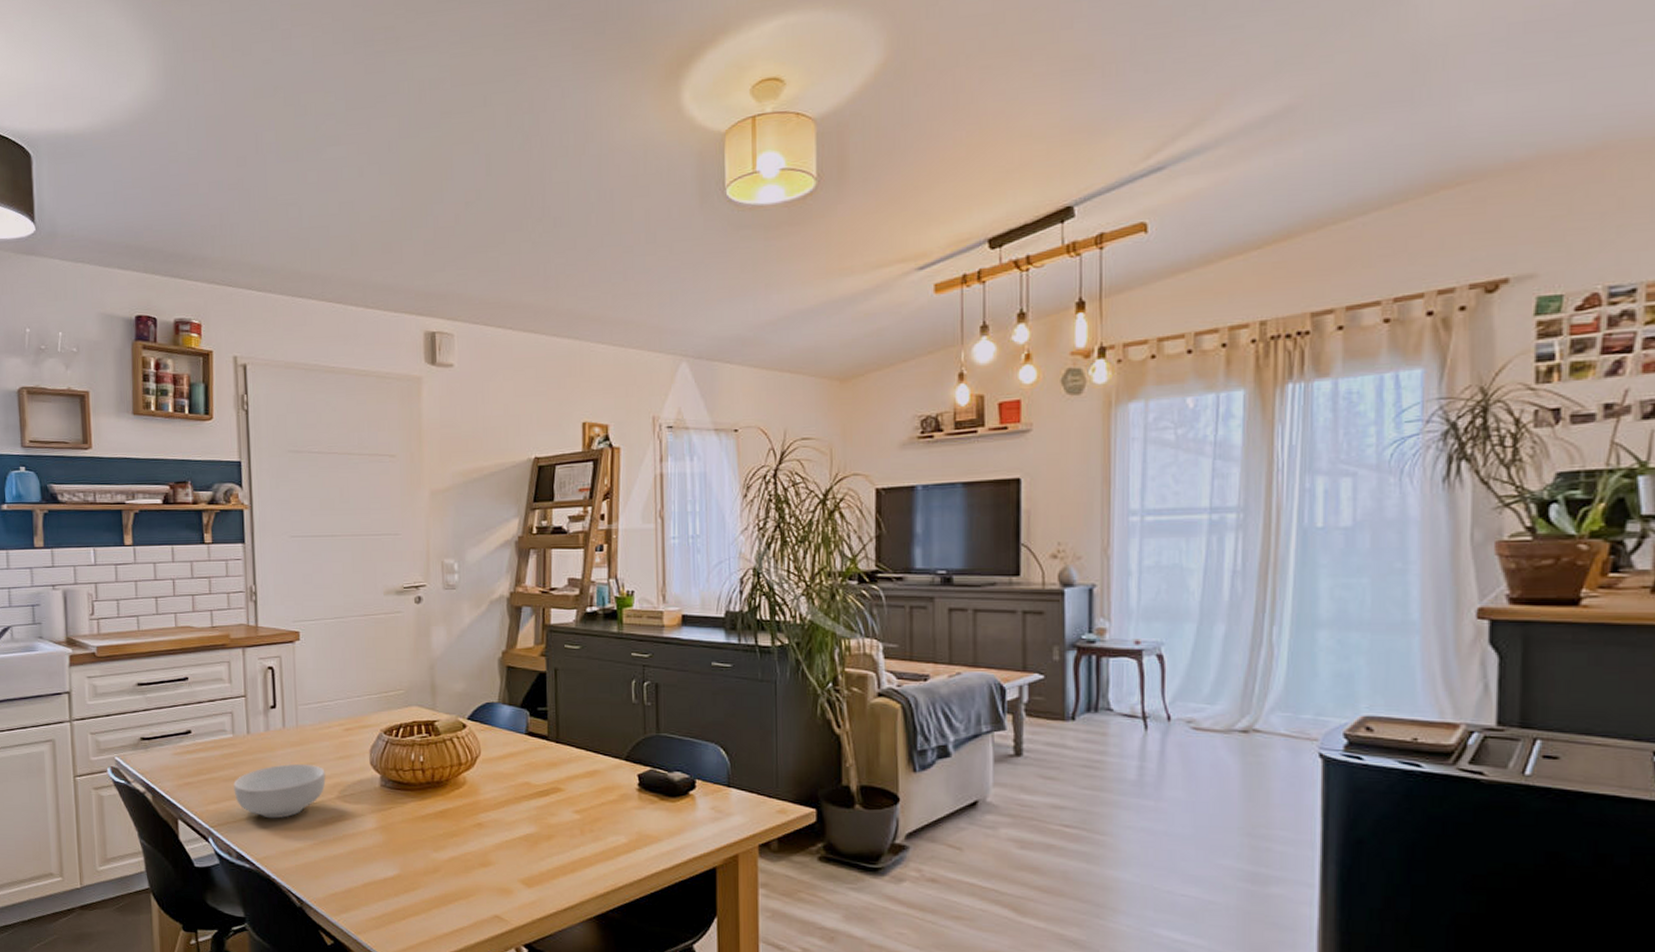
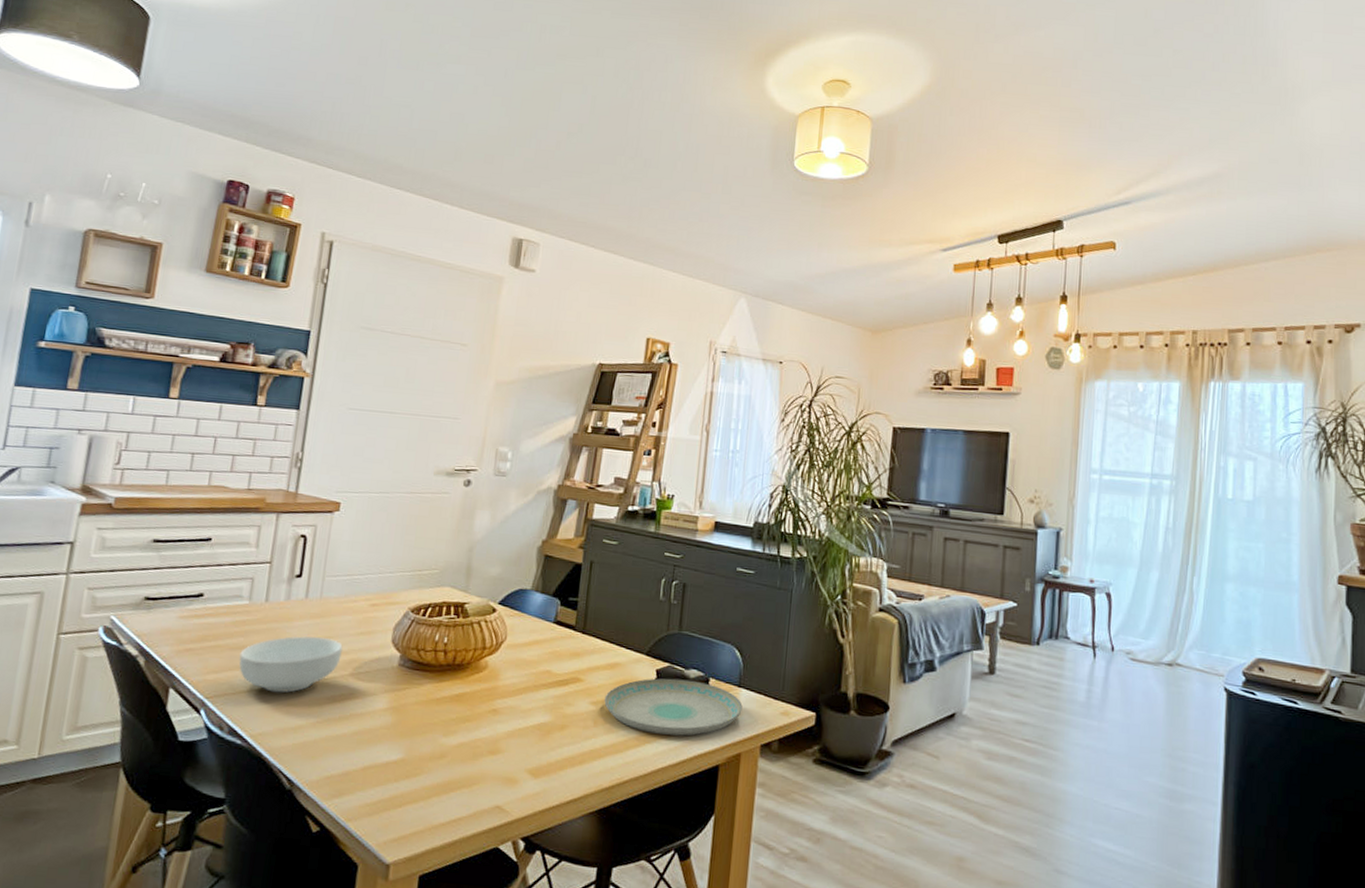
plate: none [588,782,735,841] -> present [604,678,743,736]

